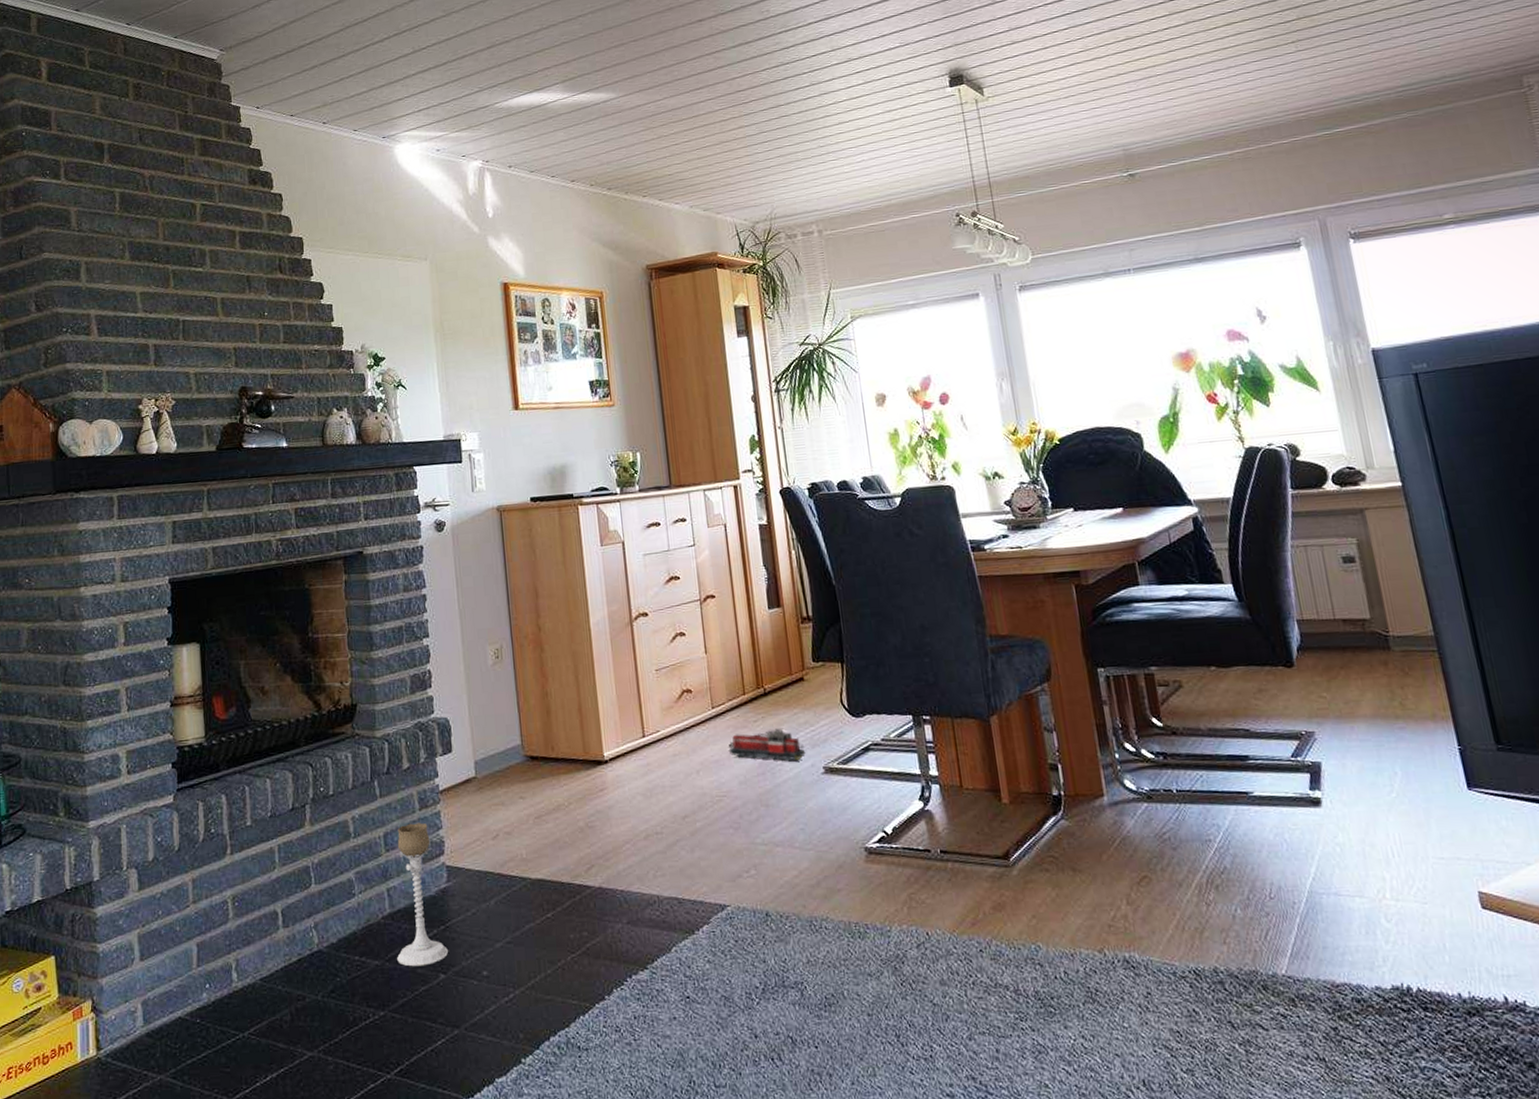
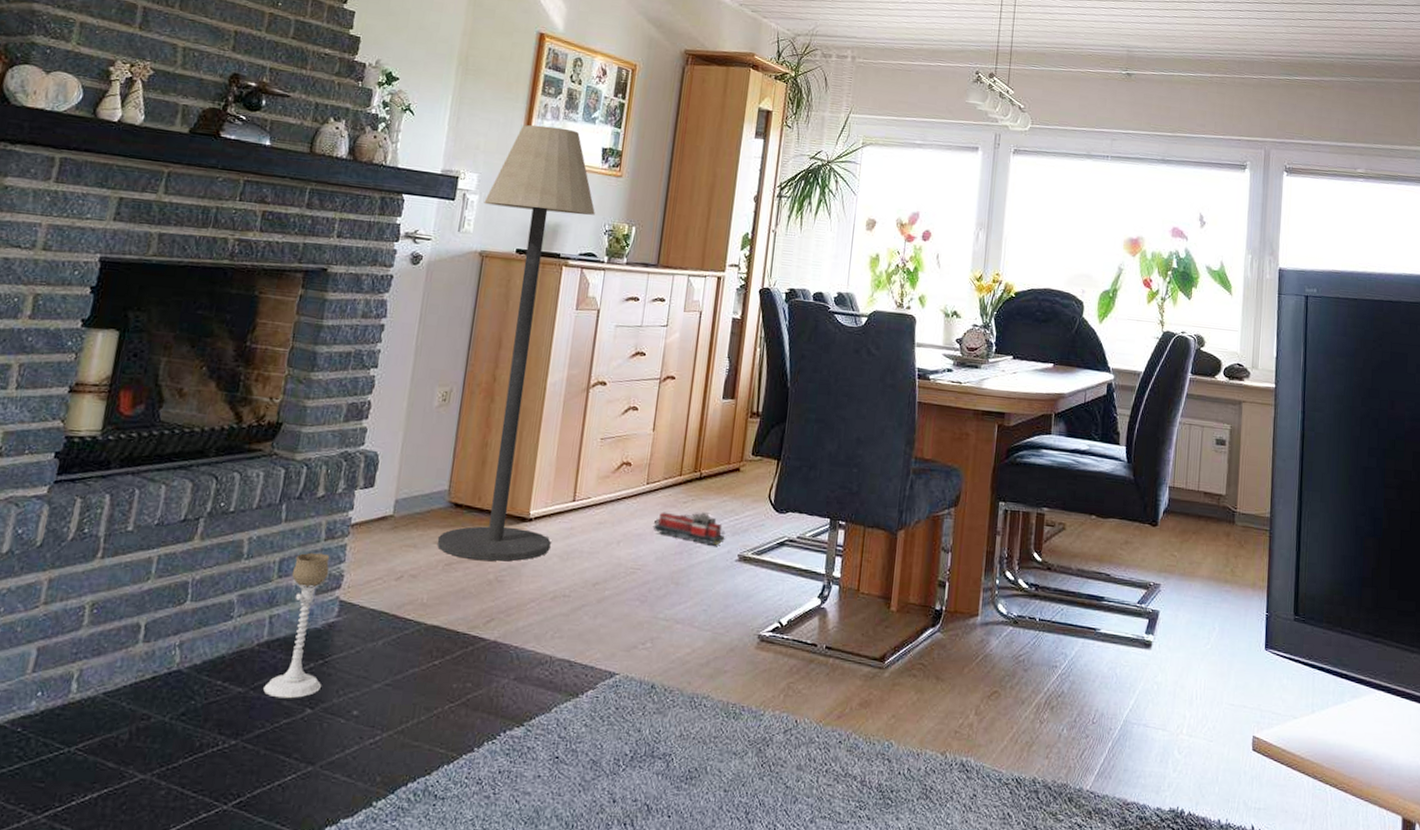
floor lamp: none [489,370,632,809] -> present [437,125,595,561]

